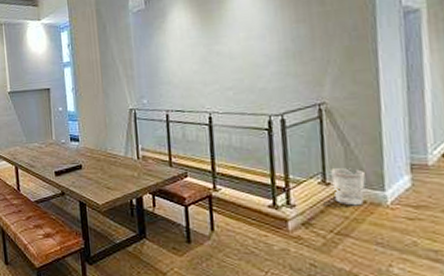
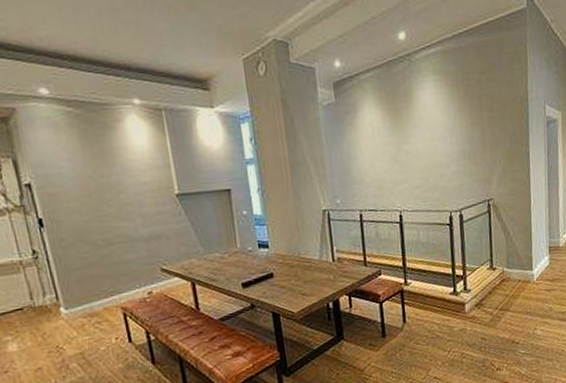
wastebasket: present [330,168,365,206] -> none [496,253,520,285]

